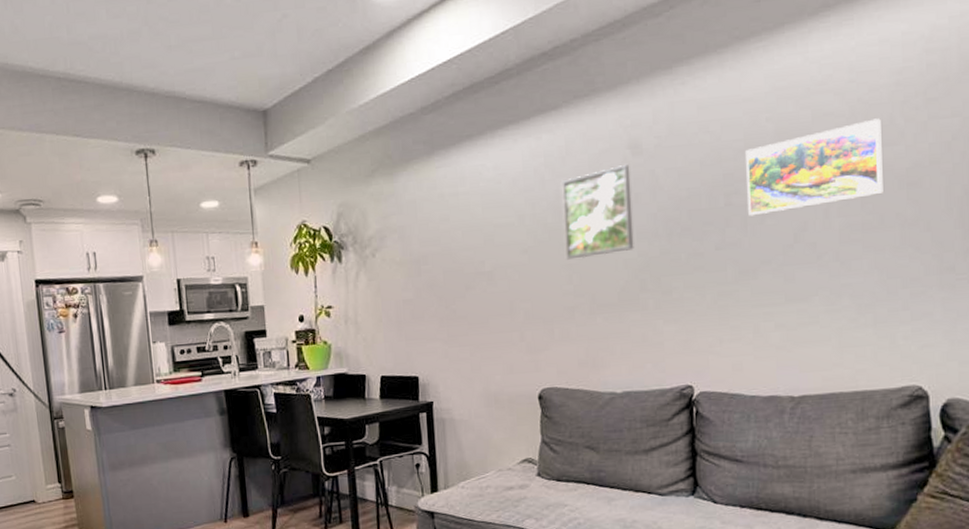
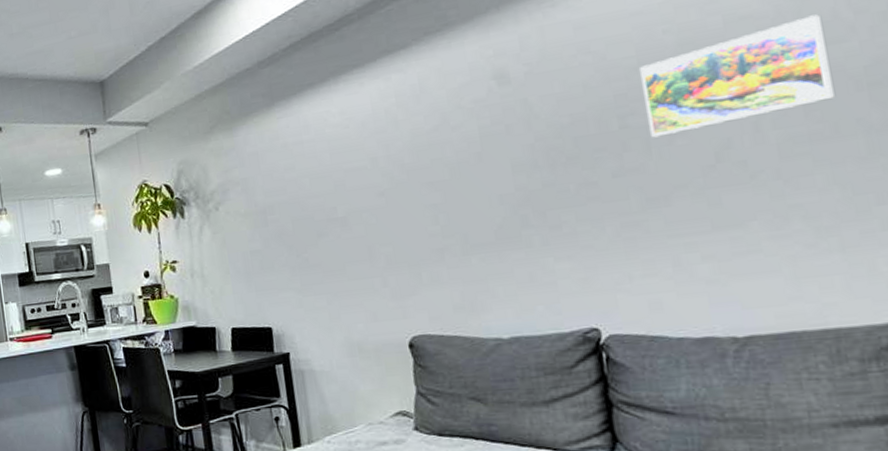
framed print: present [562,164,634,260] -> none [417,95,510,200]

